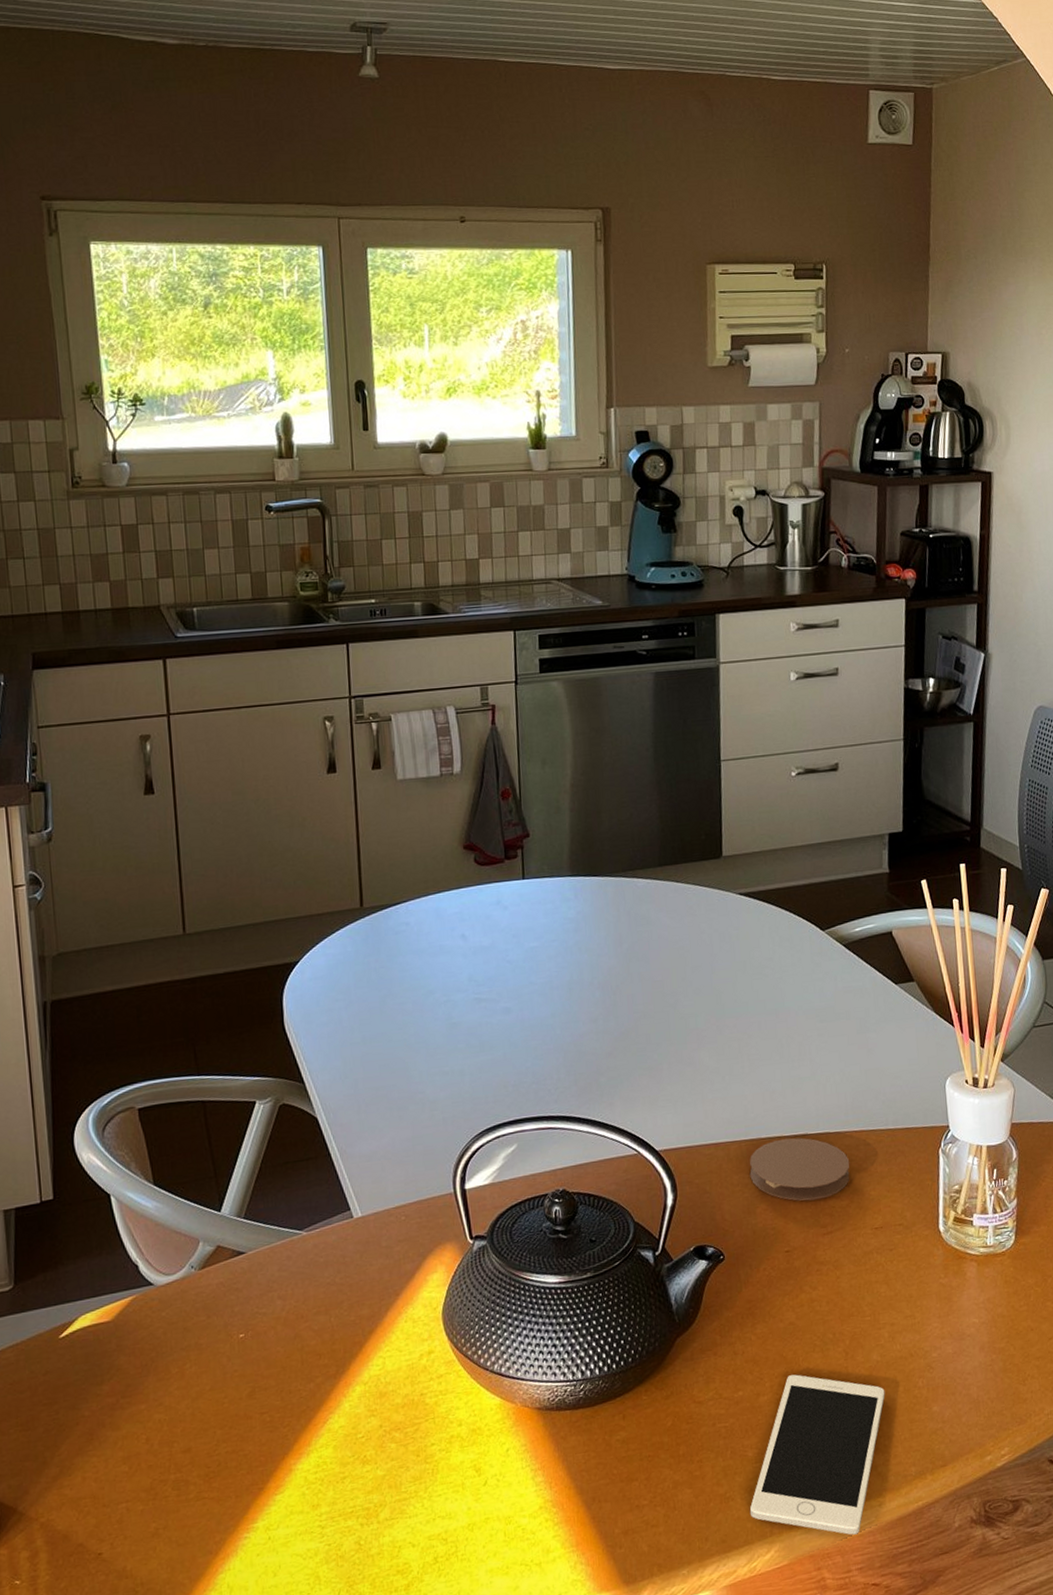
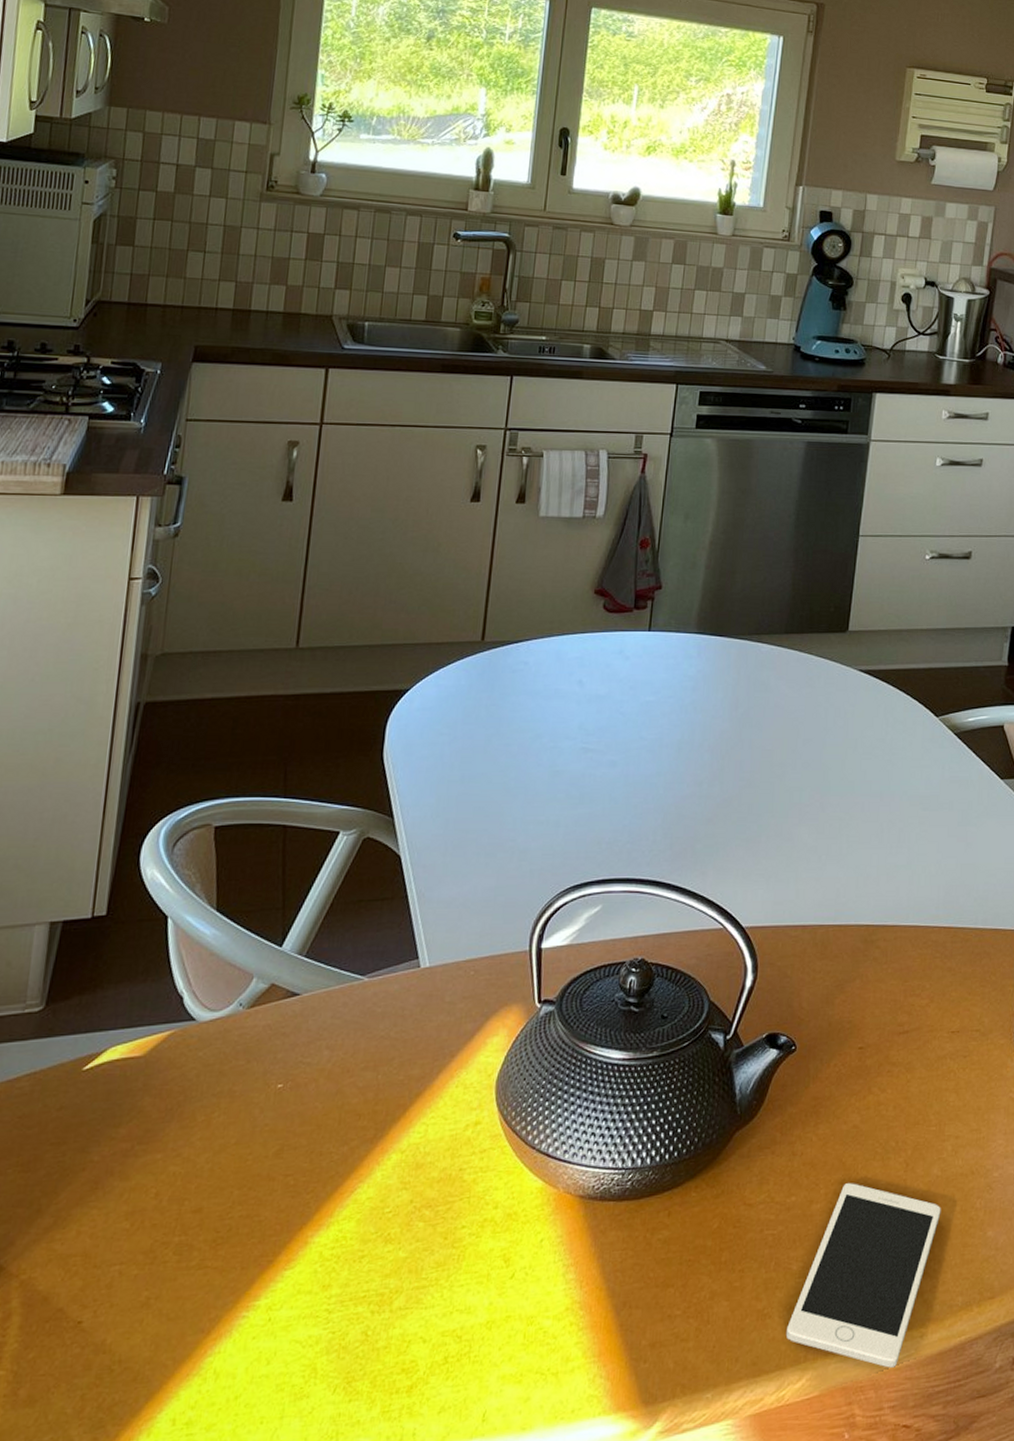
coaster: present [750,1137,850,1201] -> none [833,927,935,996]

